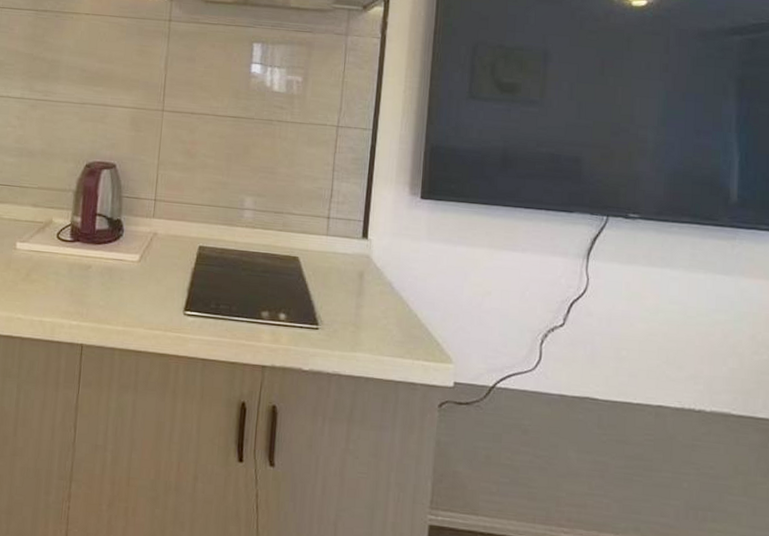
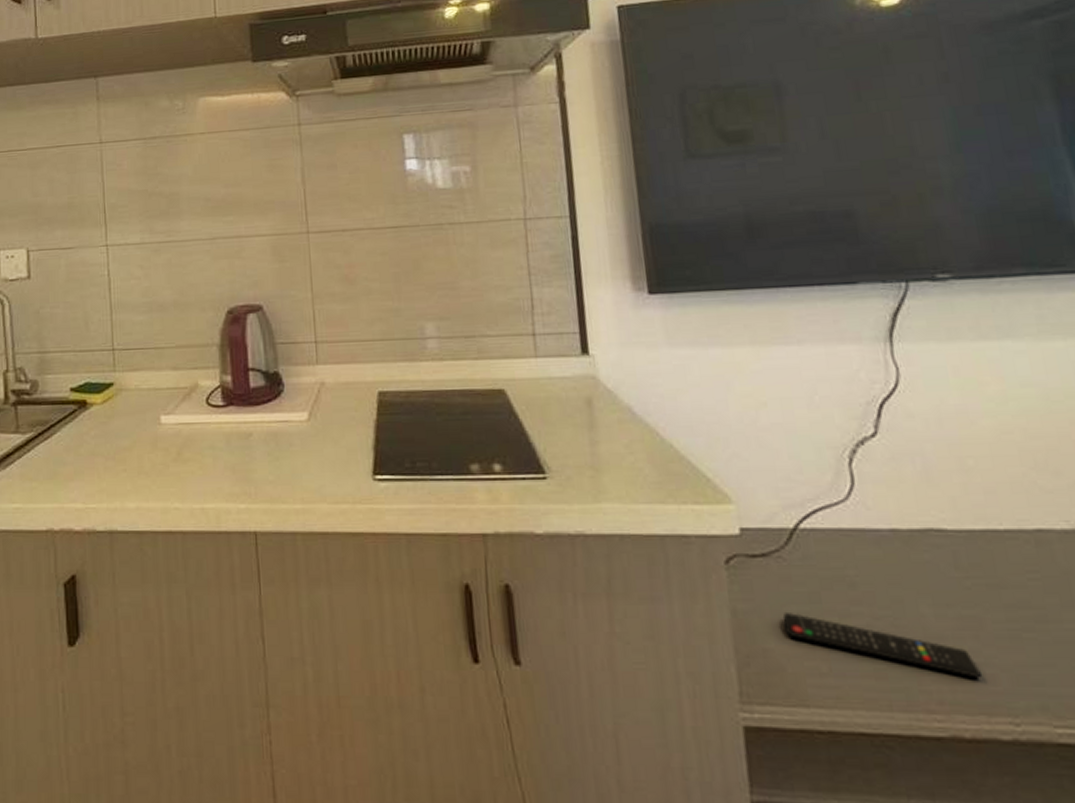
remote control: none [471,446,600,505] -> present [782,611,982,678]

